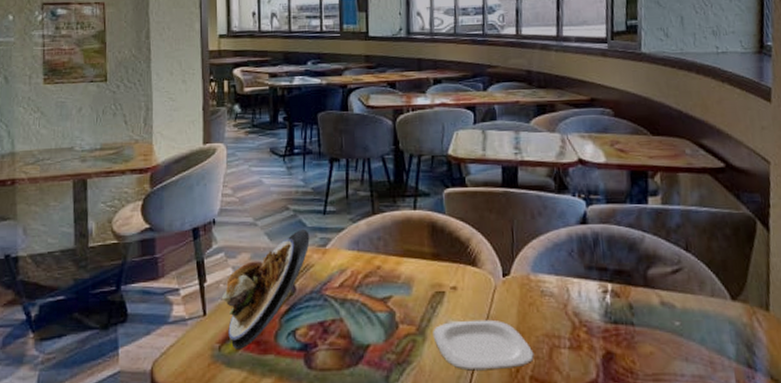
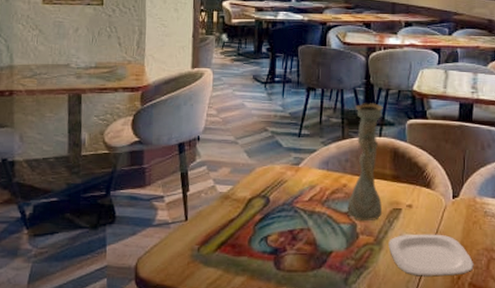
plate: present [221,229,310,349] -> none [202,149,285,251]
vase: none [383,172,424,308] -> present [347,103,383,222]

